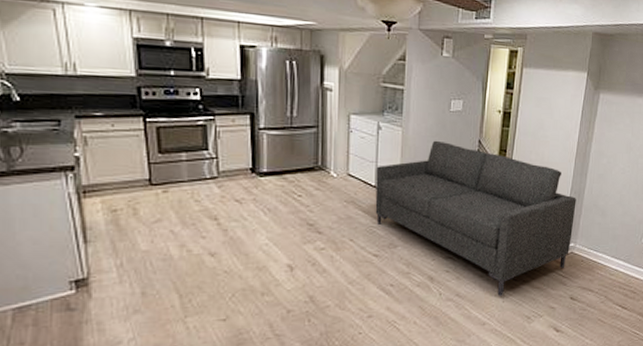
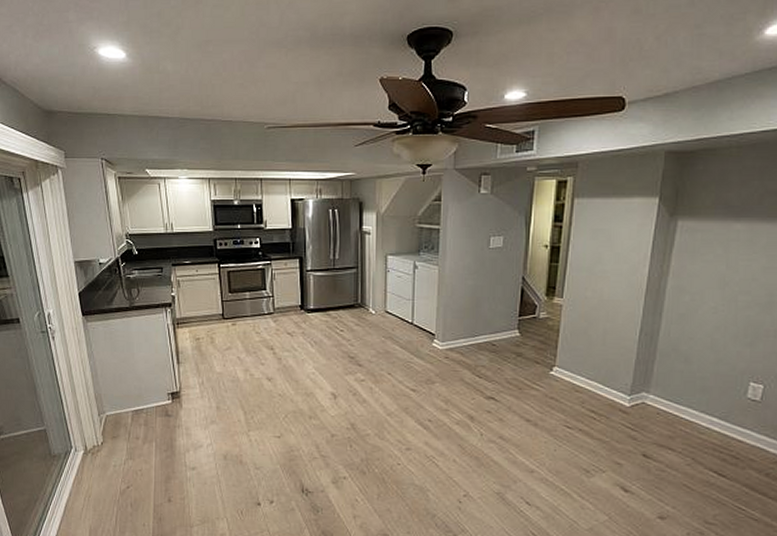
sofa: present [375,140,576,297] -> none [412,278,648,445]

